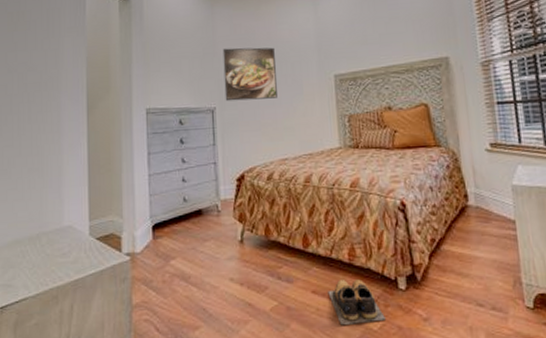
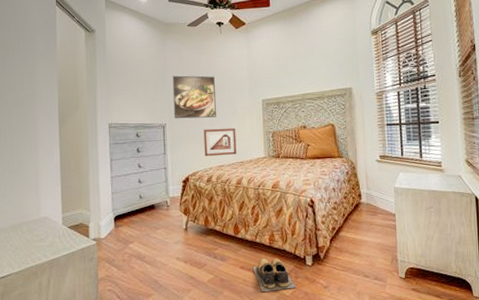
picture frame: none [262,110,304,148] -> present [203,127,237,157]

